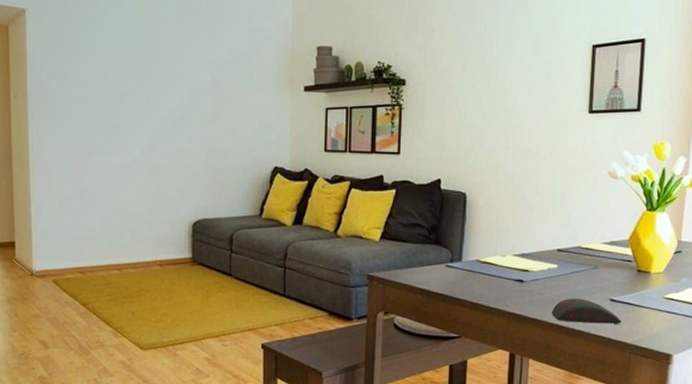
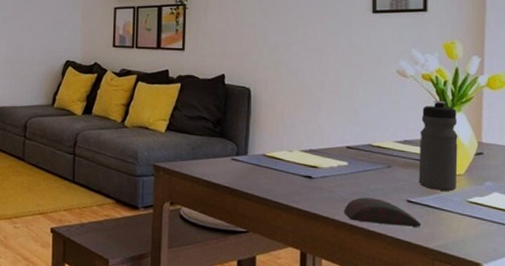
water bottle: none [621,201,661,288] -> present [418,100,458,191]

